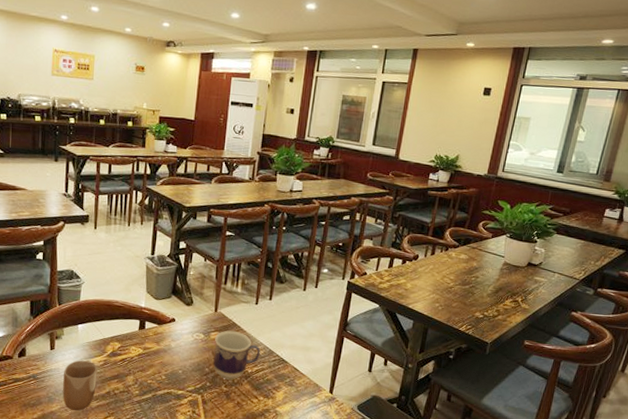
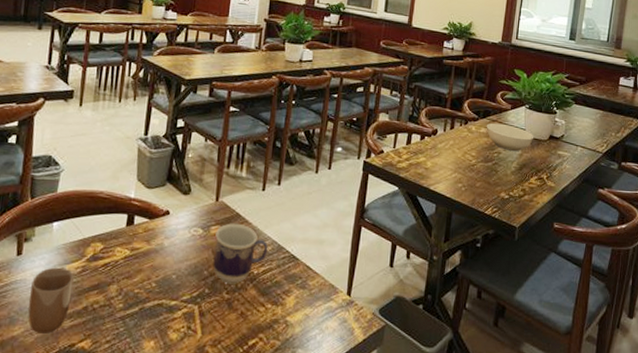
bowl: none [466,250,513,277] -> present [486,123,534,152]

